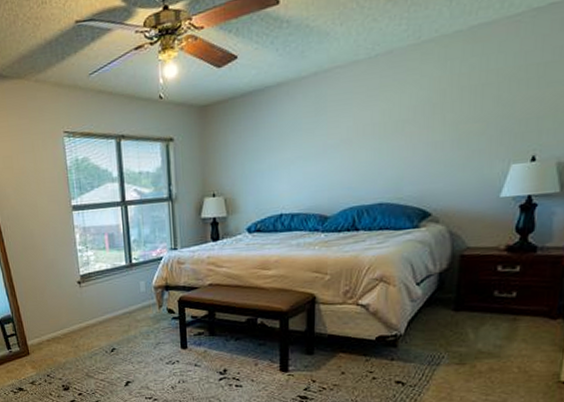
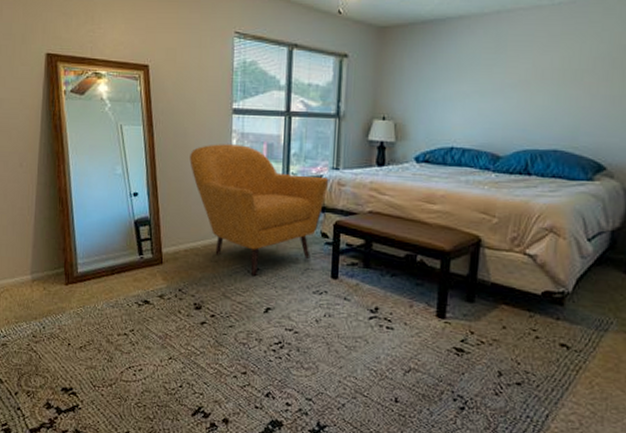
armchair: none [39,238,169,355] -> present [189,144,329,276]

